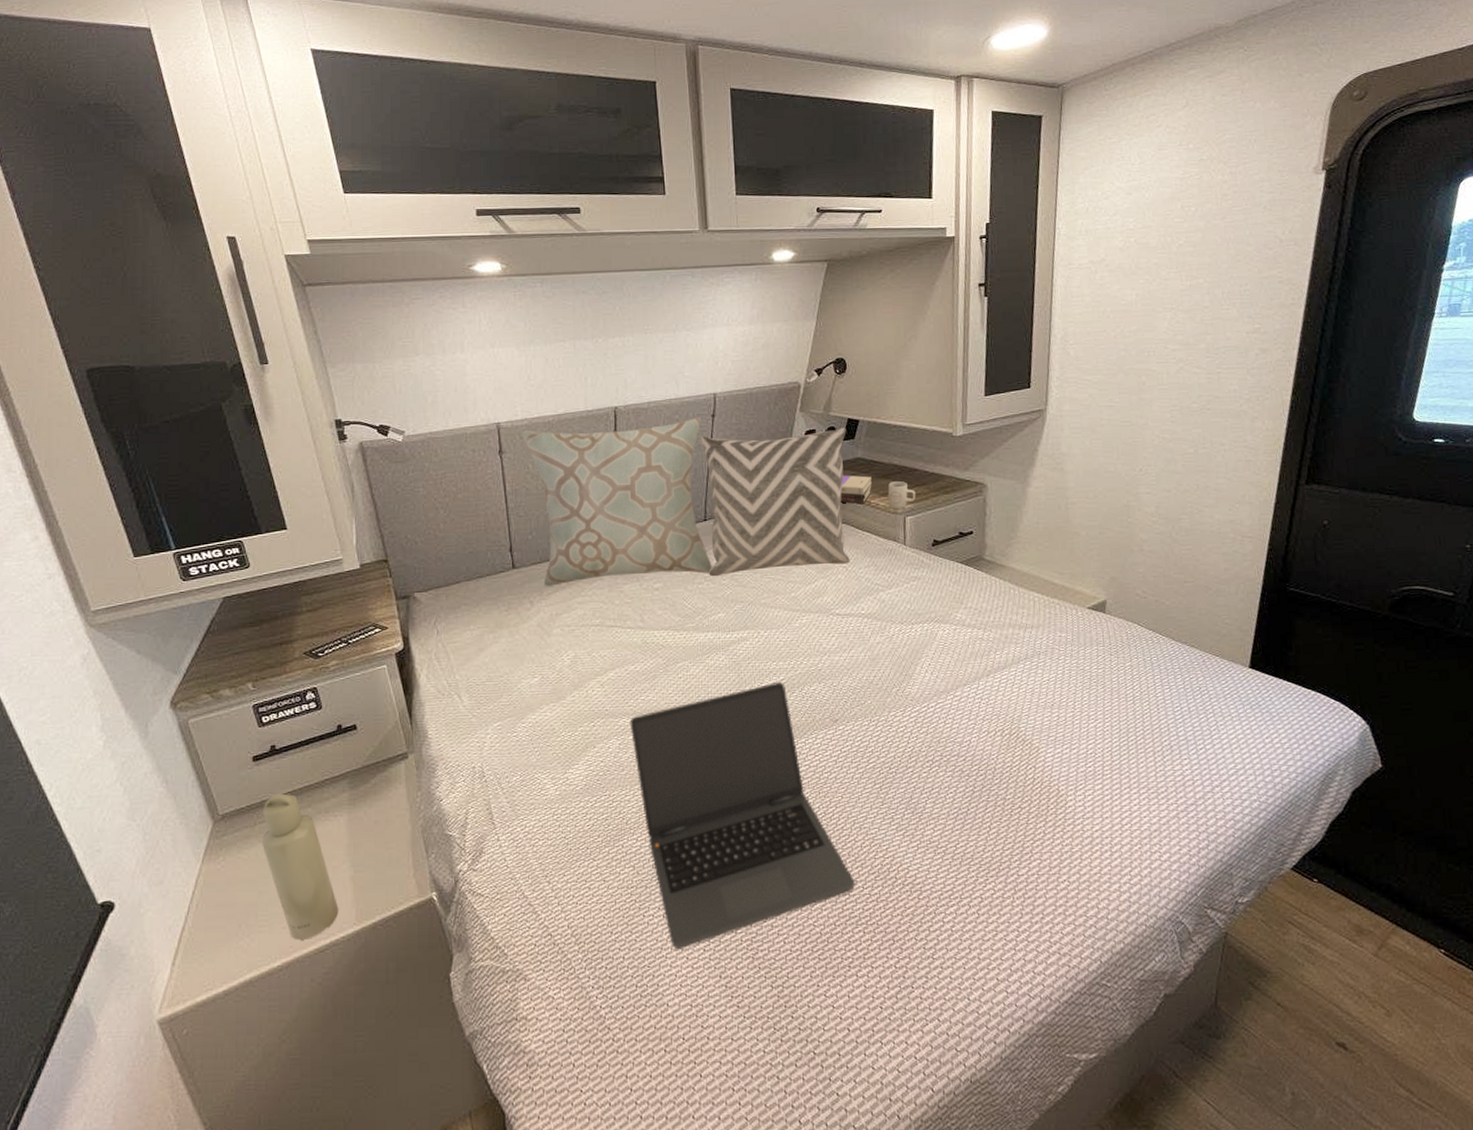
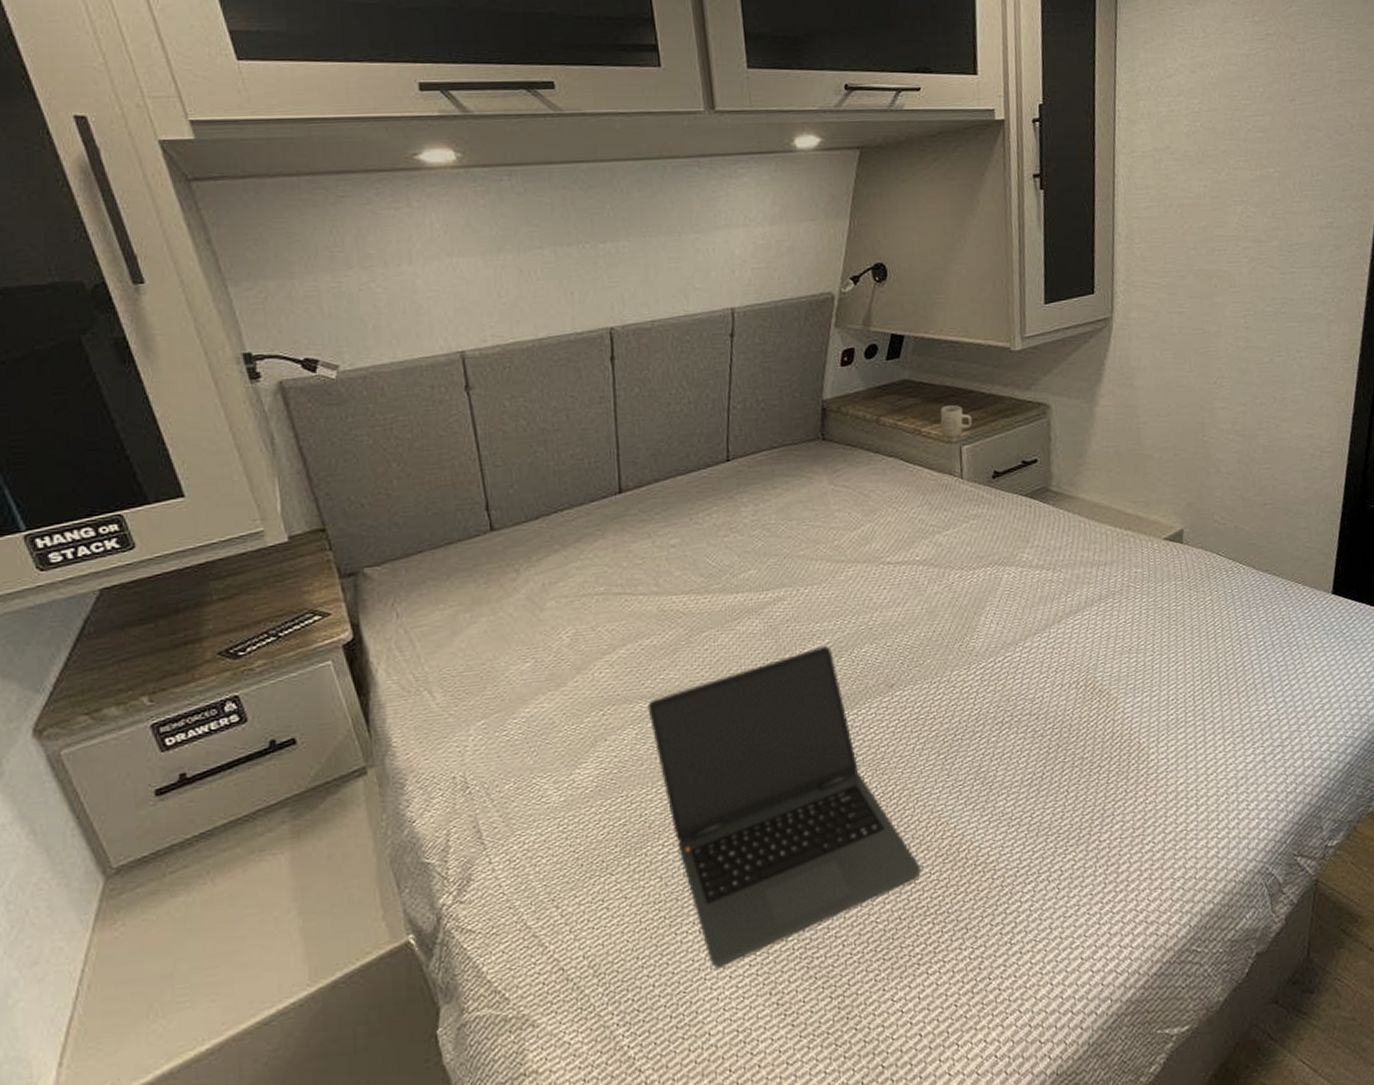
bottle: present [261,793,339,940] -> none [173,832,286,1014]
pillow: present [522,416,712,586] -> none [494,336,739,550]
pillow: present [701,427,850,577] -> none [718,344,901,528]
books: present [840,475,872,505] -> none [885,400,922,434]

